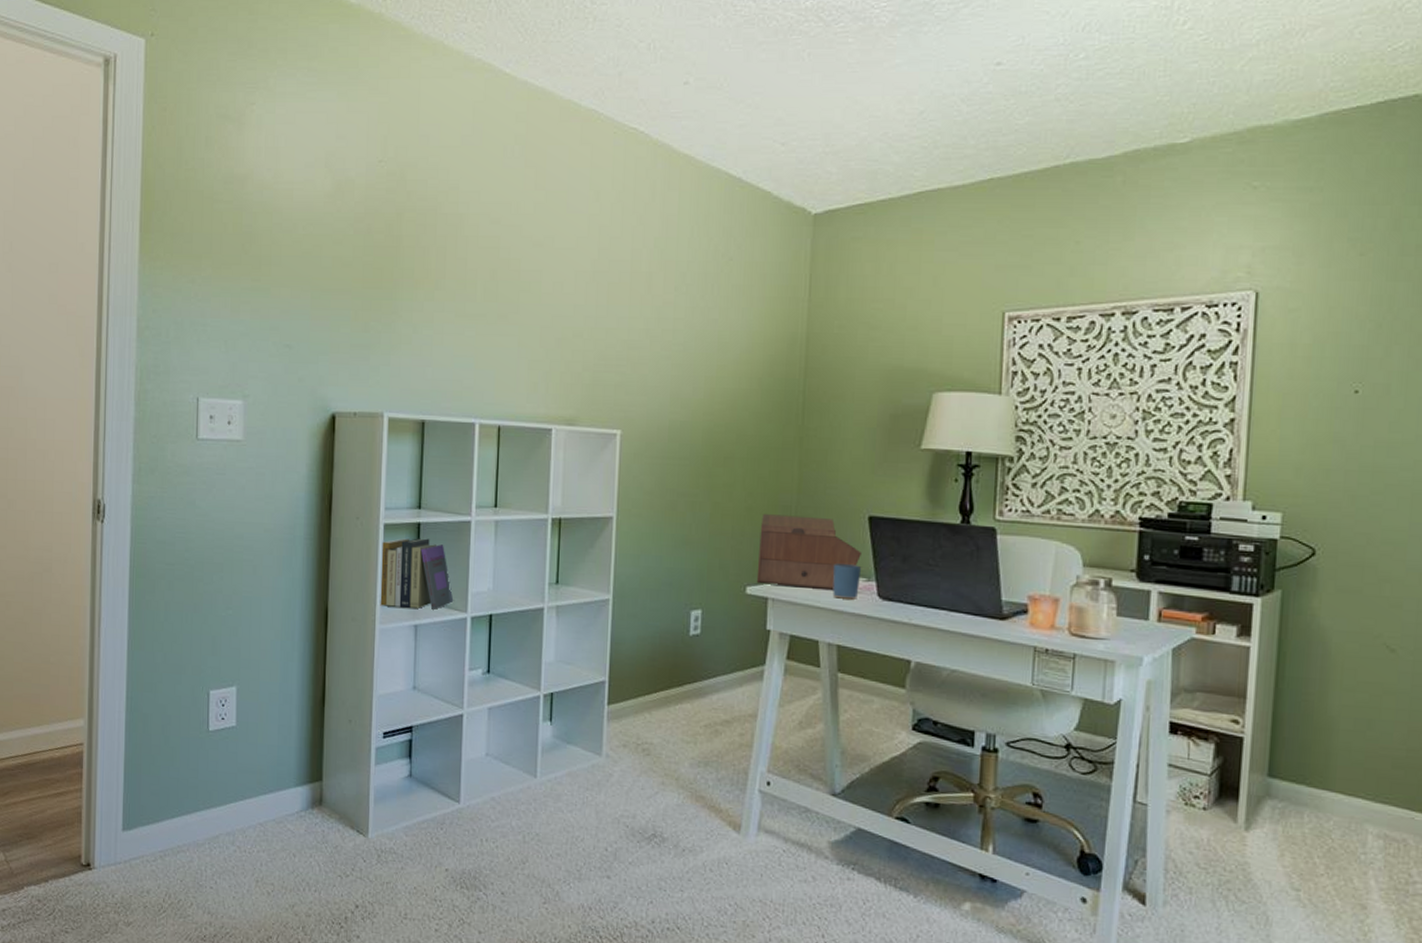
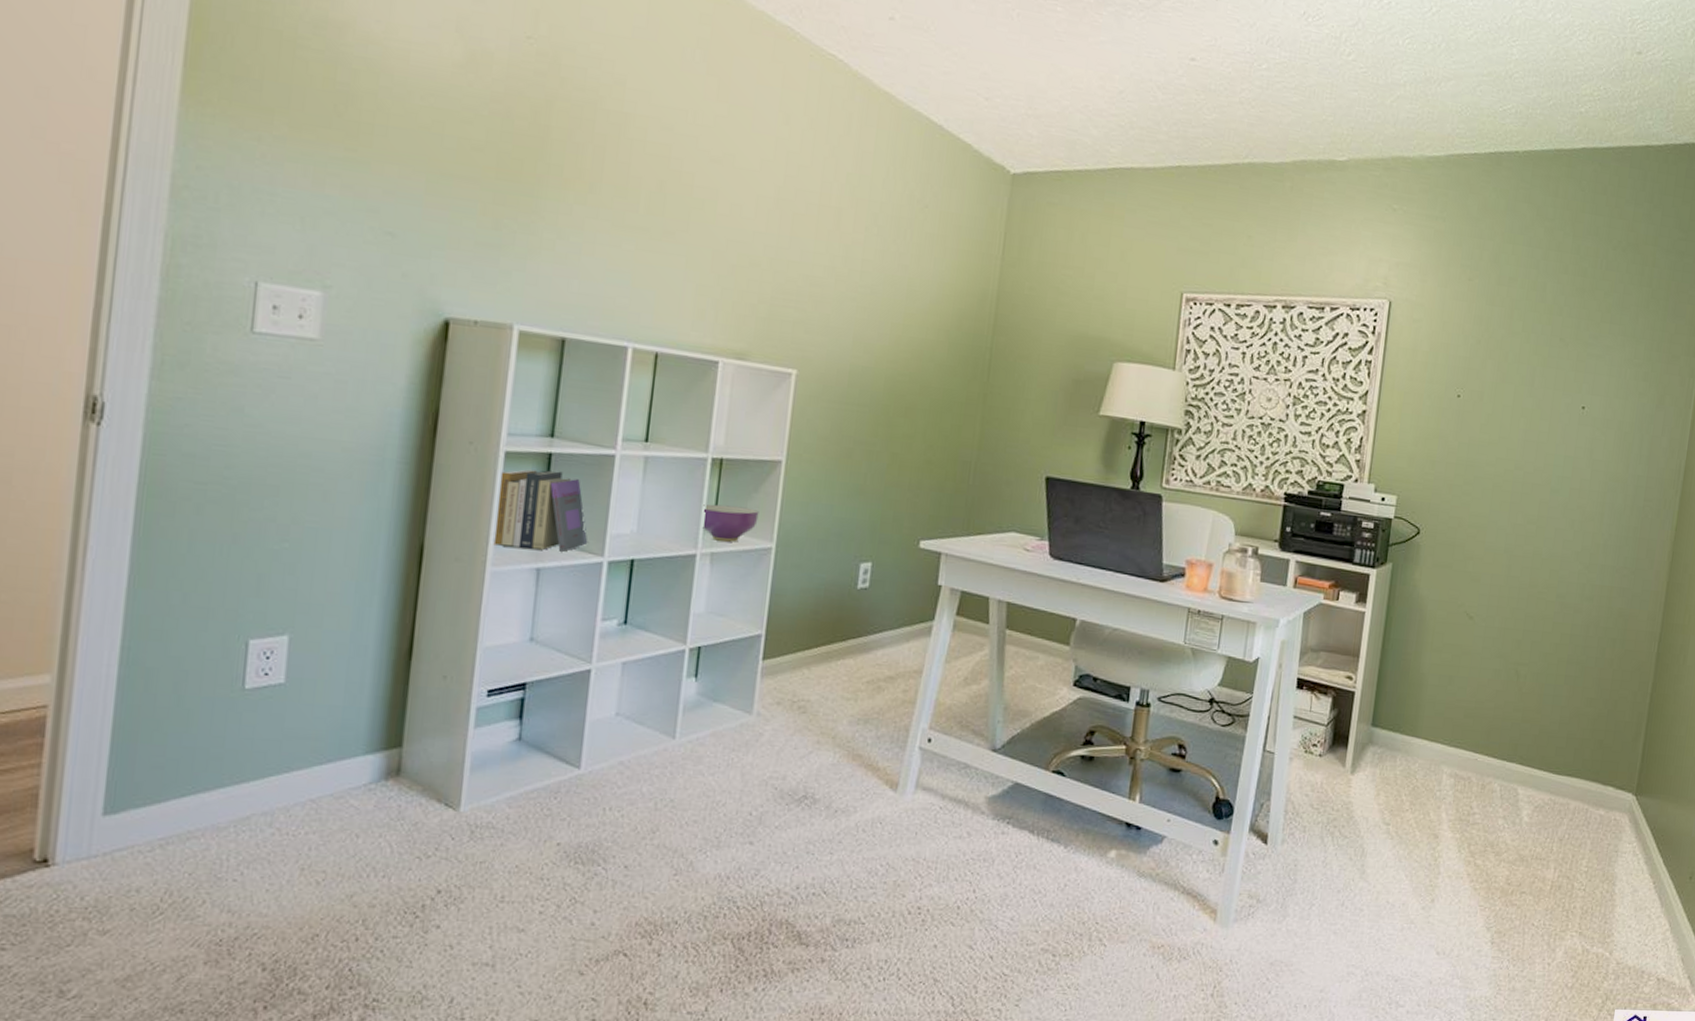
bowl: none [547,561,596,595] -> present [702,504,759,542]
sewing box: present [756,514,861,590] -> none [930,468,1036,547]
mug: present [832,564,862,600] -> none [1006,522,1036,558]

